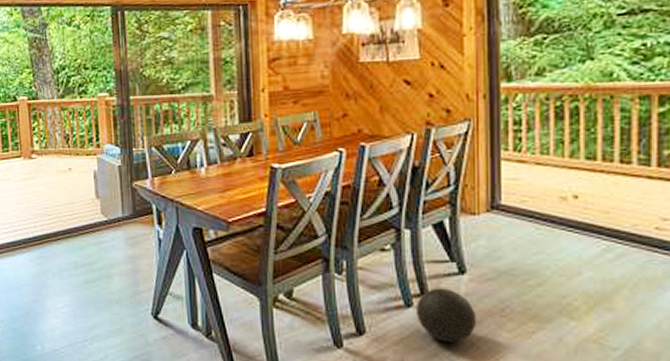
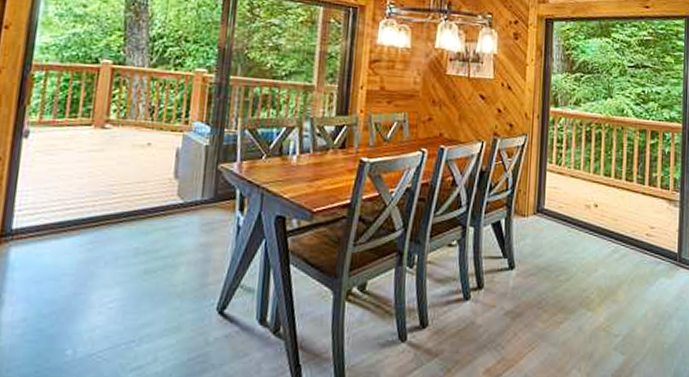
ball: present [416,288,477,342] -> none [472,282,520,333]

